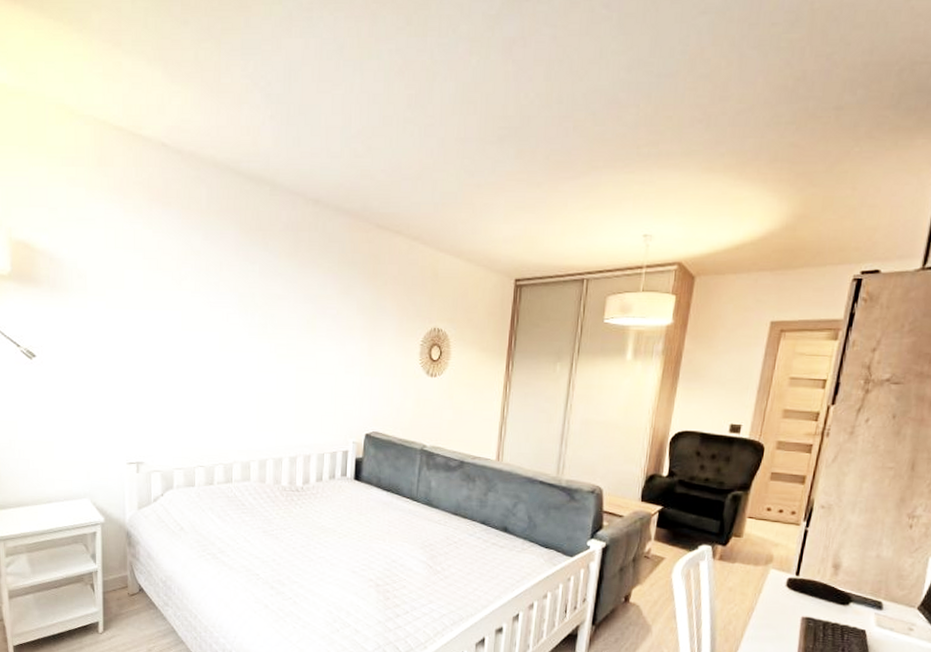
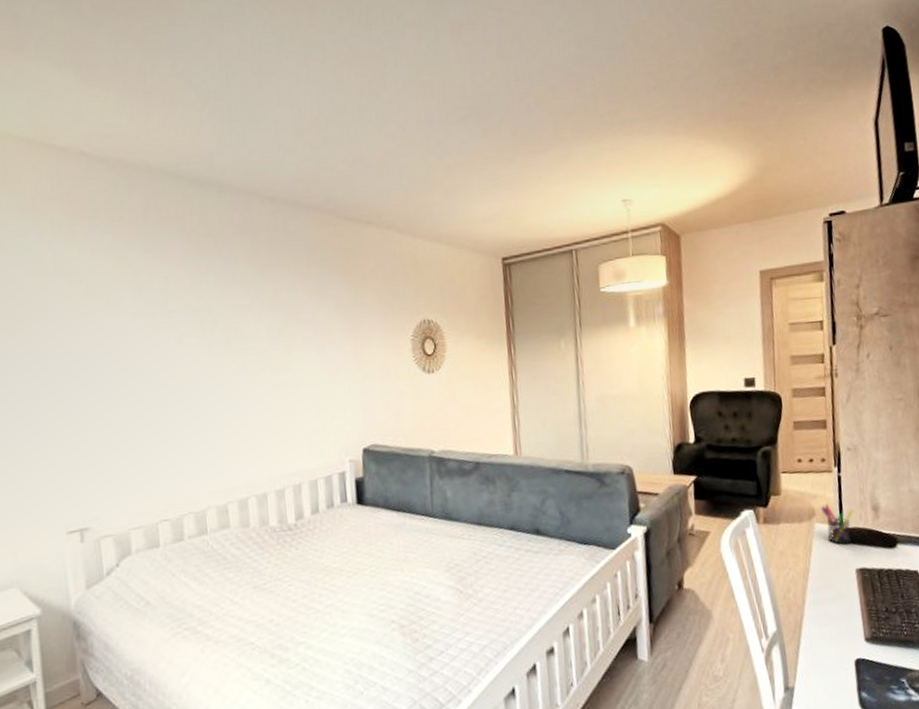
pen holder: none [779,553,813,593] -> present [821,503,854,545]

